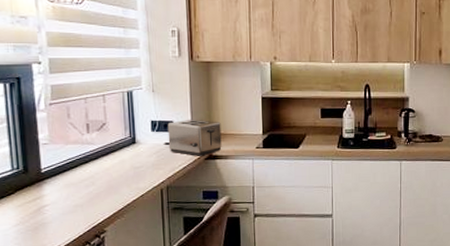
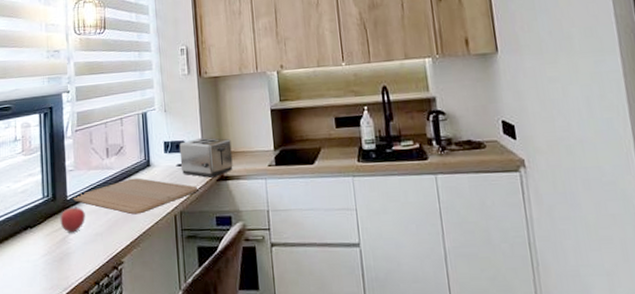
fruit: none [33,179,63,204] -> present [60,207,85,233]
chopping board: none [48,154,186,187] -> present [73,177,198,214]

